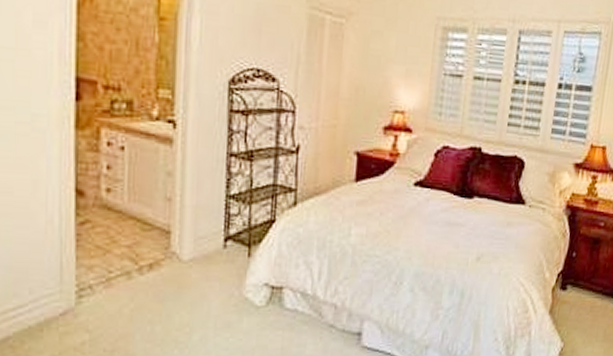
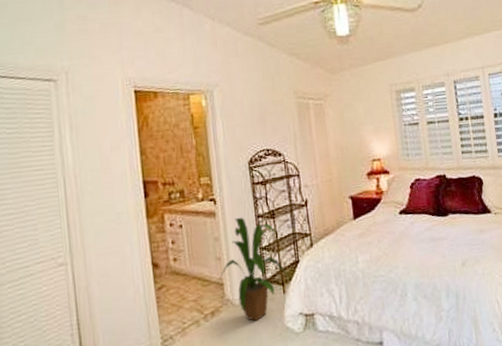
house plant: none [162,151,261,284] -> present [217,217,291,321]

